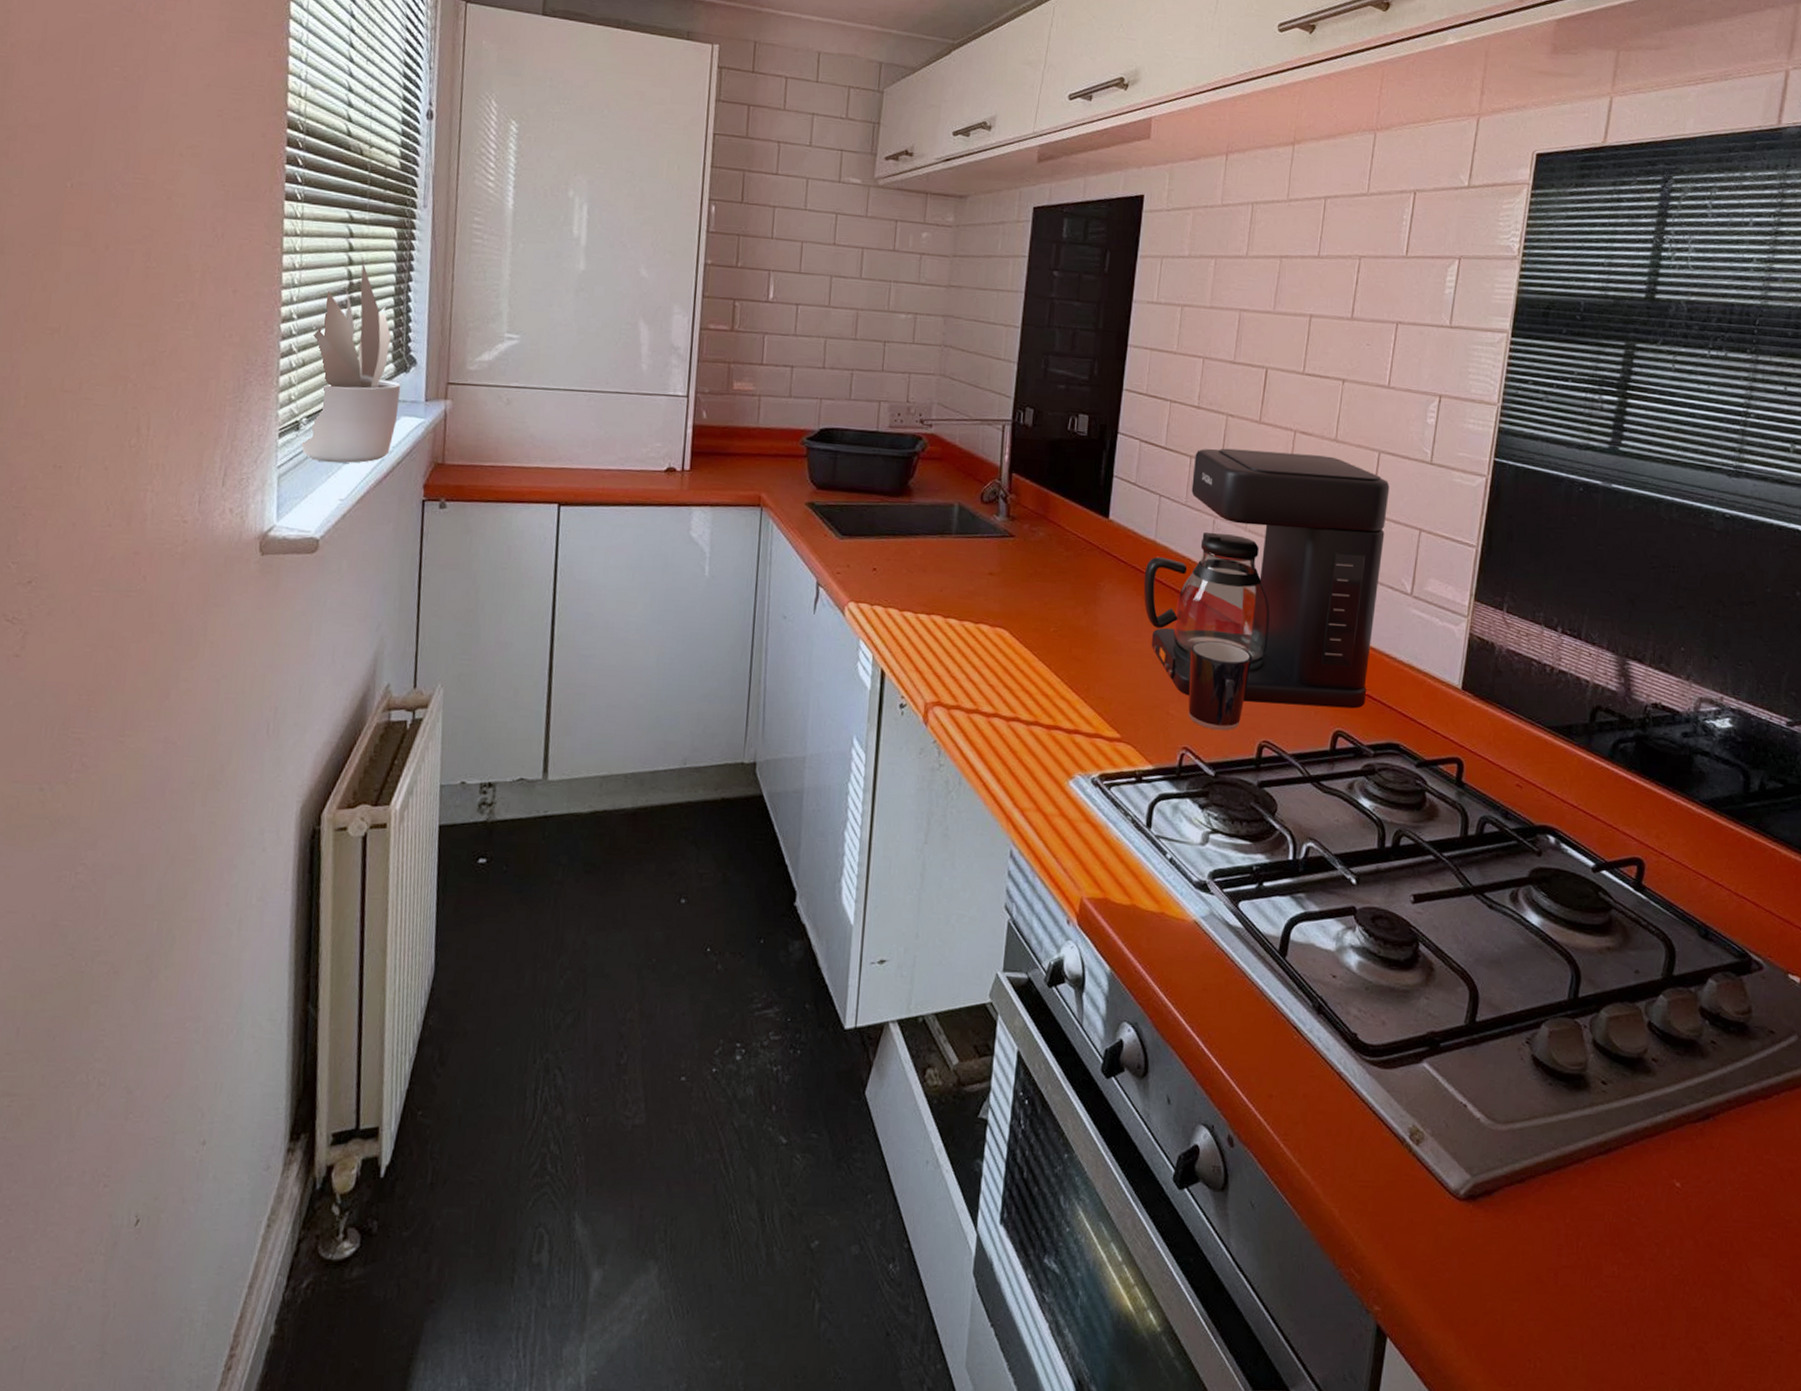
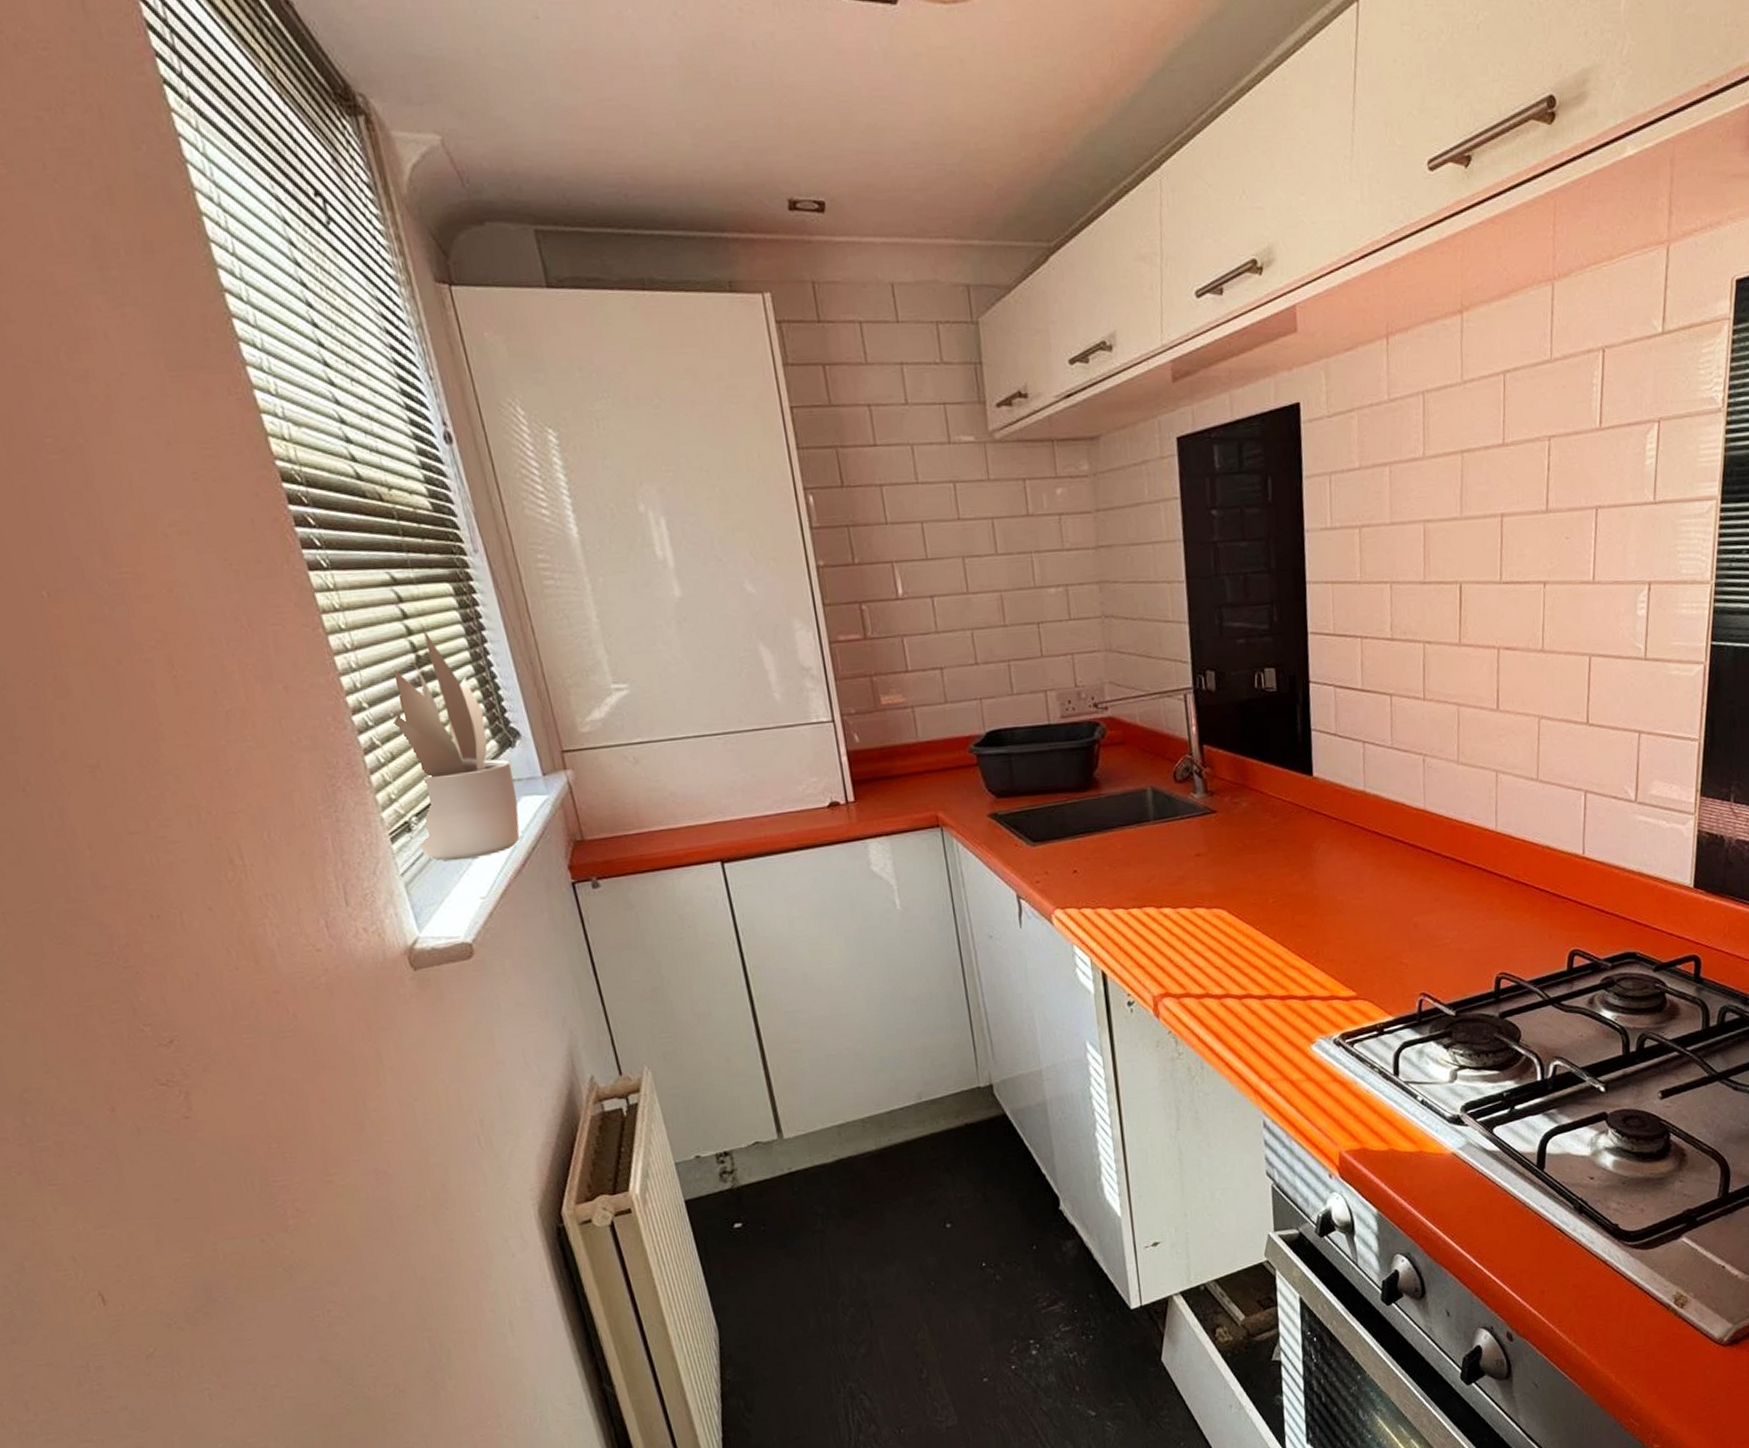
coffee maker: present [1143,448,1390,709] -> none [1358,669,1604,943]
mug: present [1188,640,1252,731] -> none [1415,882,1480,972]

